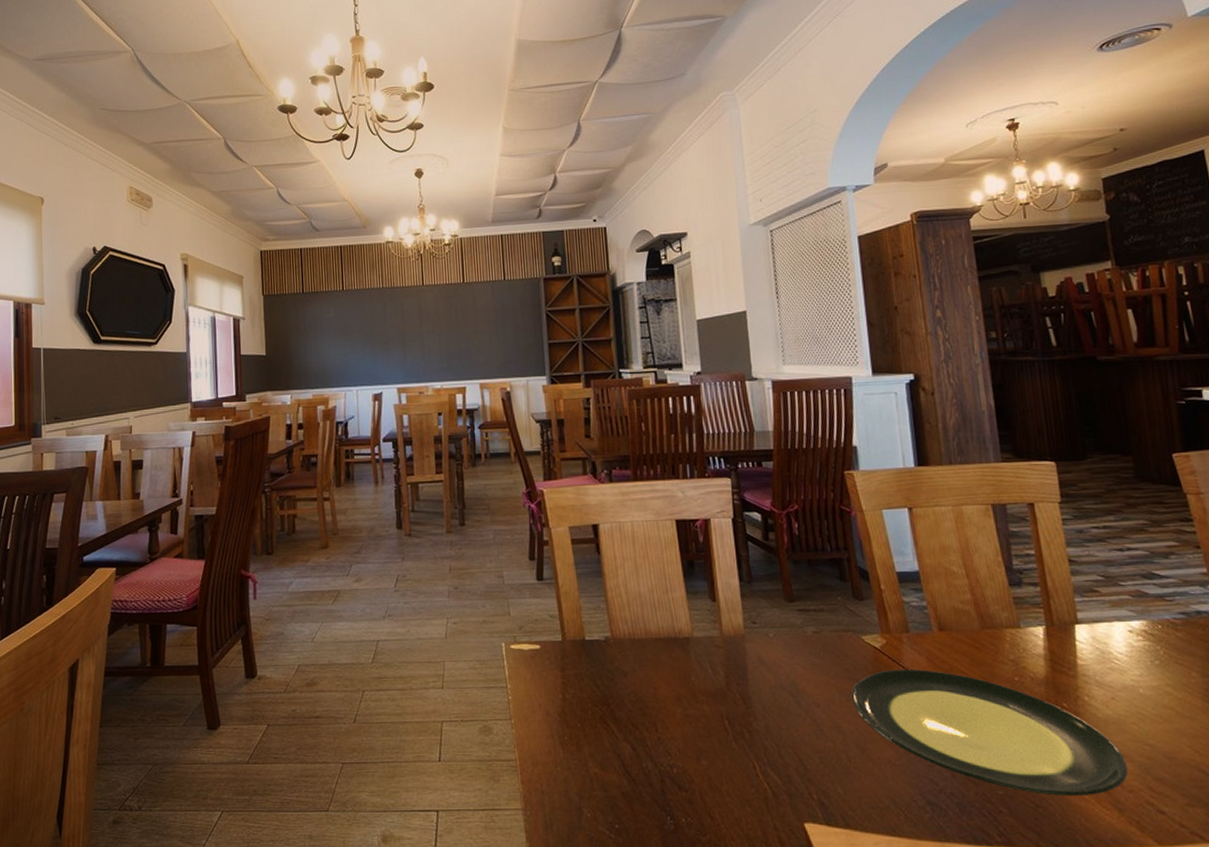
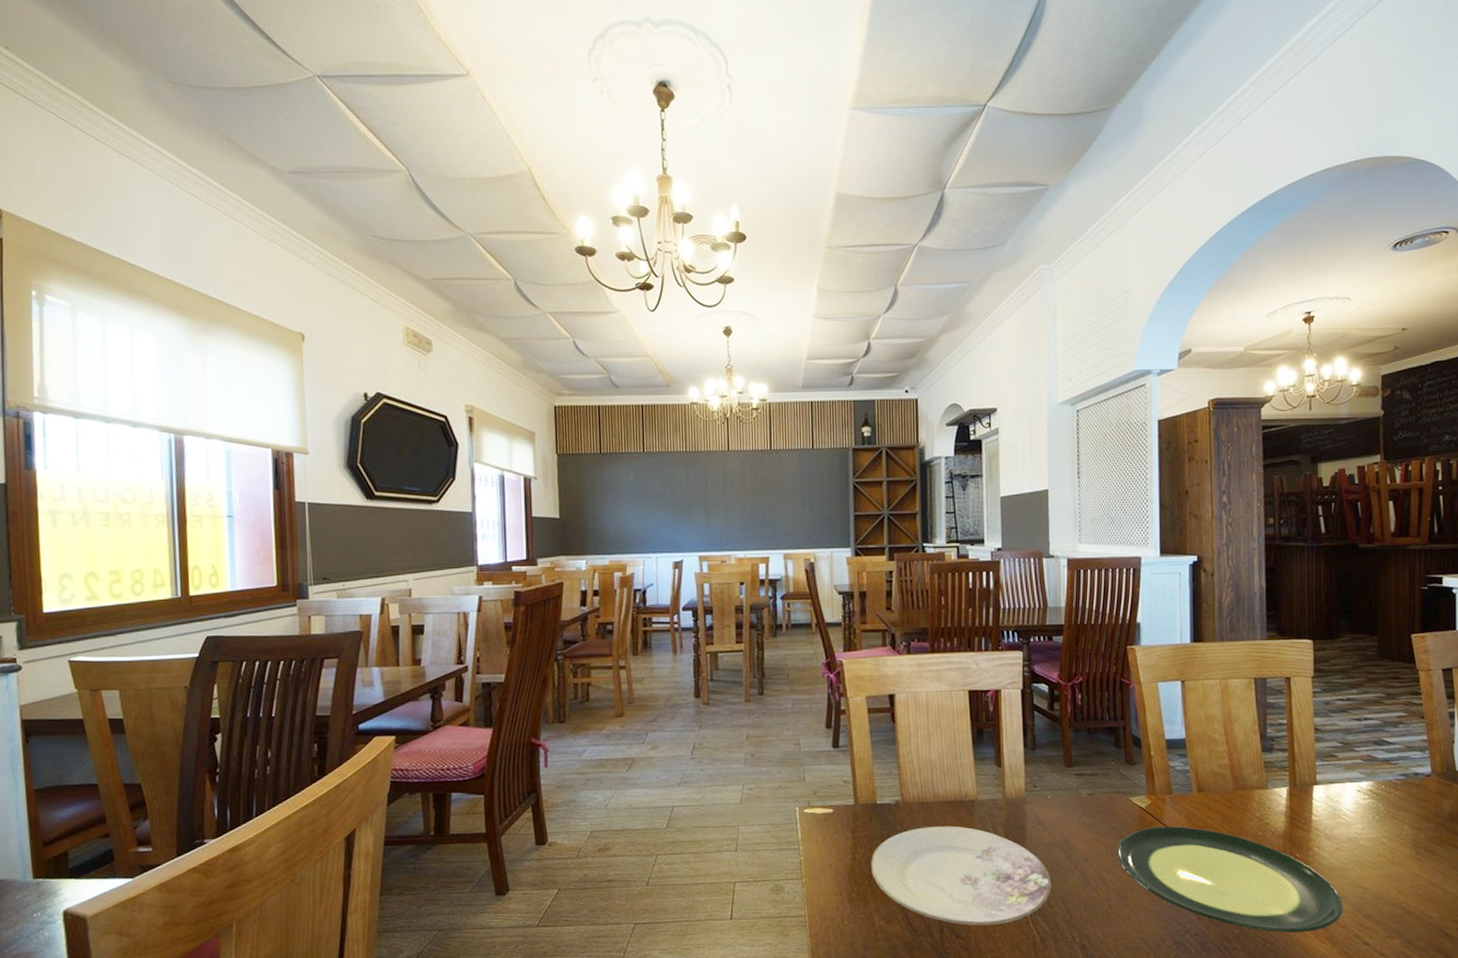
plate: none [582,665,782,776] -> present [871,825,1052,925]

